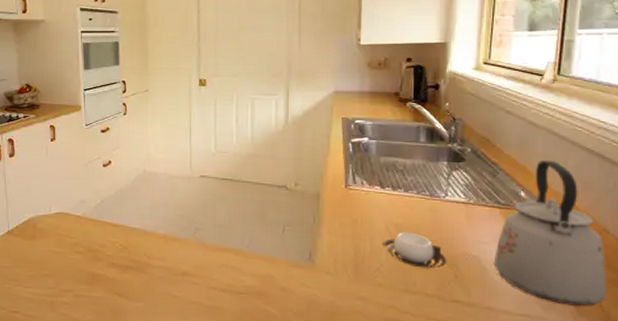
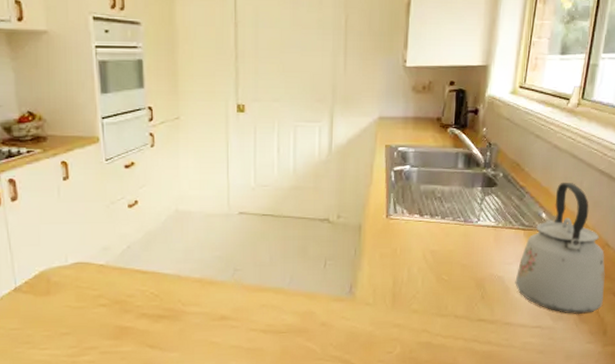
cup: present [381,232,447,269] -> none [418,258,476,292]

